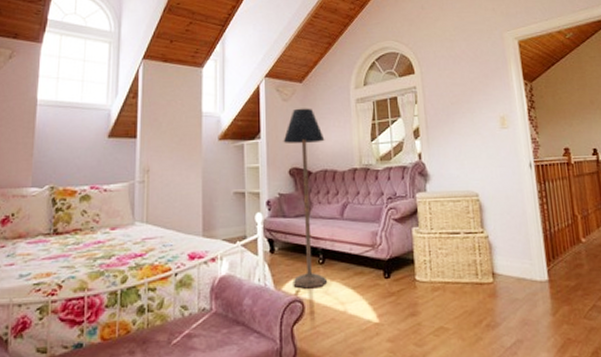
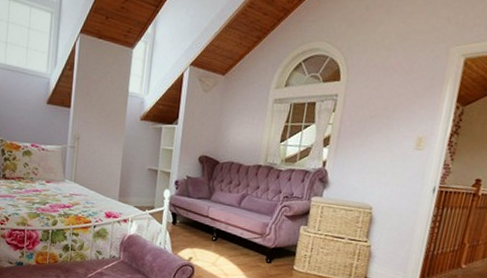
floor lamp: present [283,108,328,289] -> none [187,100,237,259]

